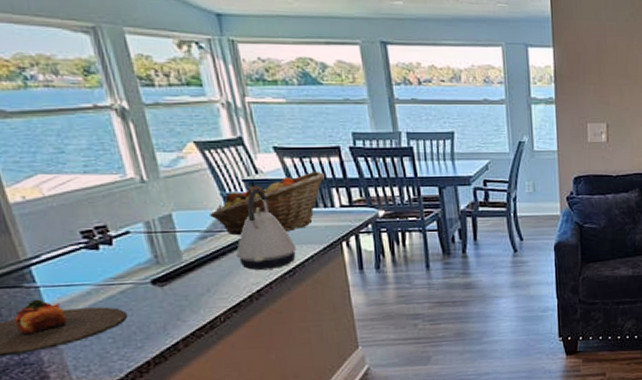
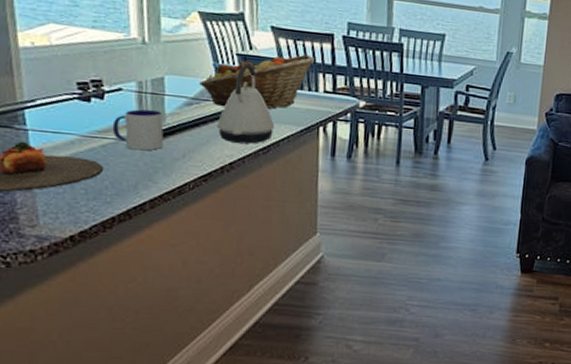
mug: none [127,249,186,292] -> present [112,109,164,151]

